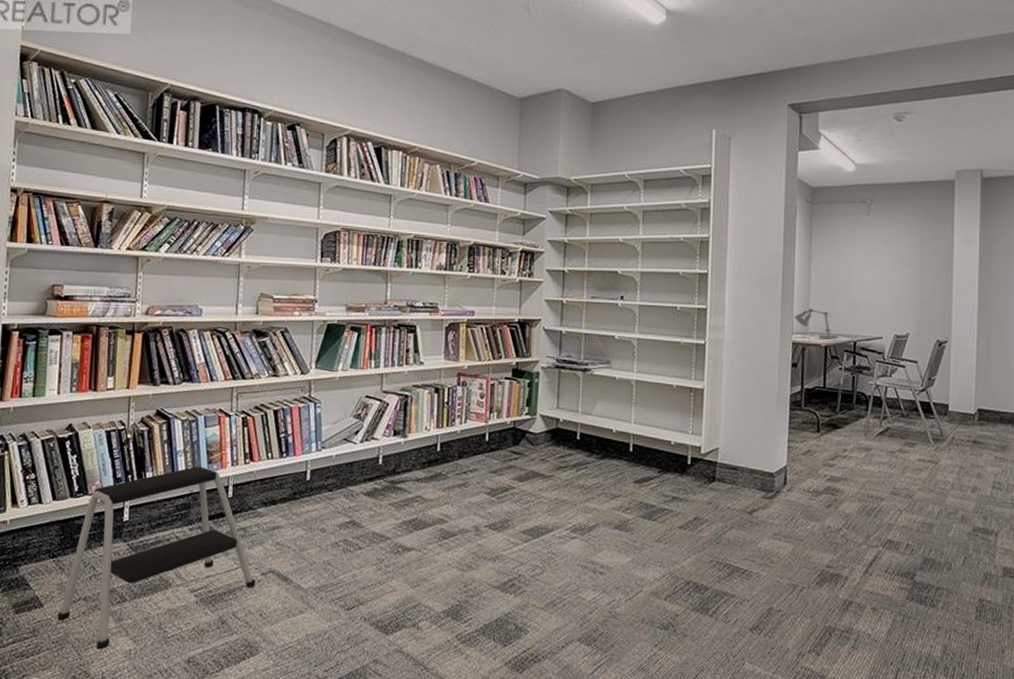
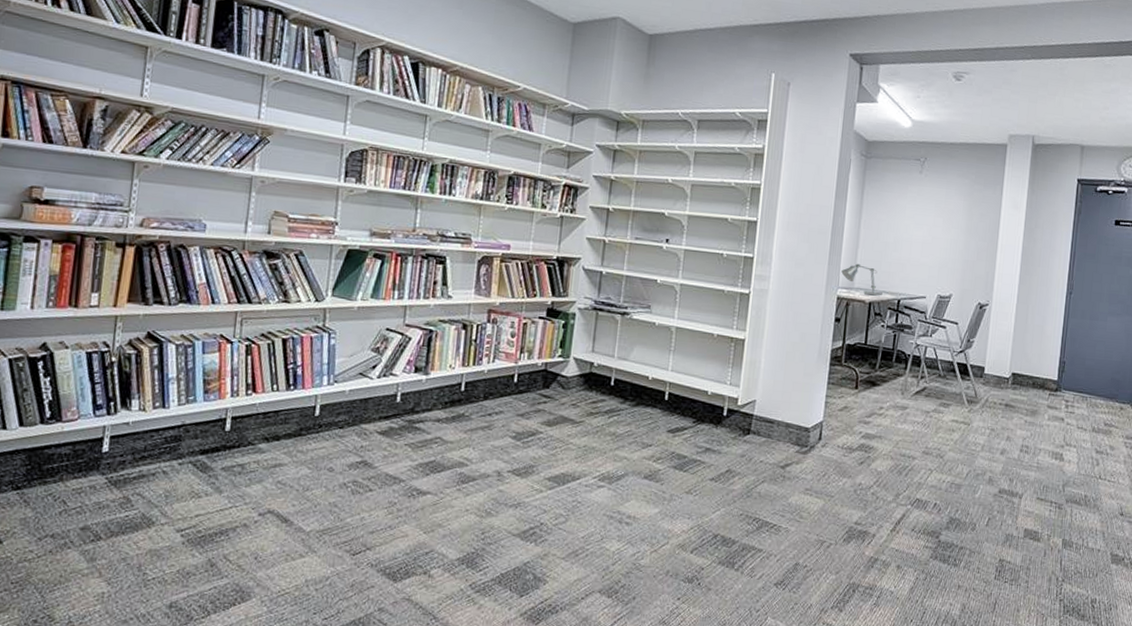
step stool: present [57,466,256,650] -> none [18,396,252,592]

